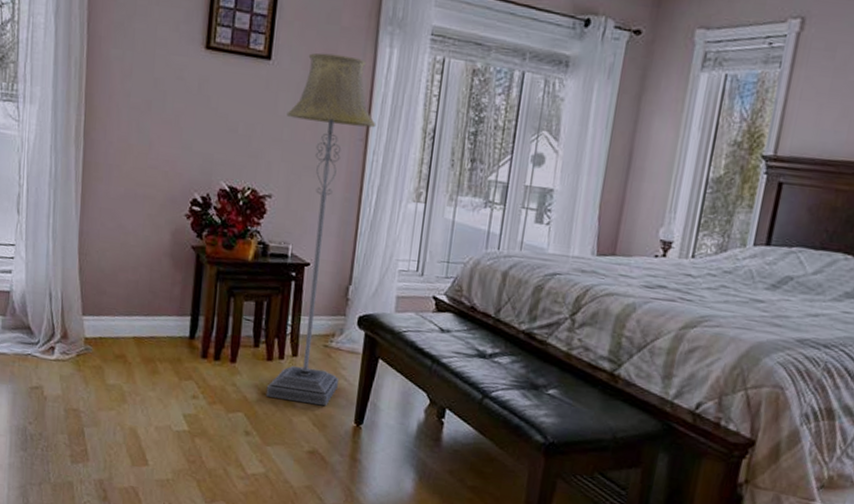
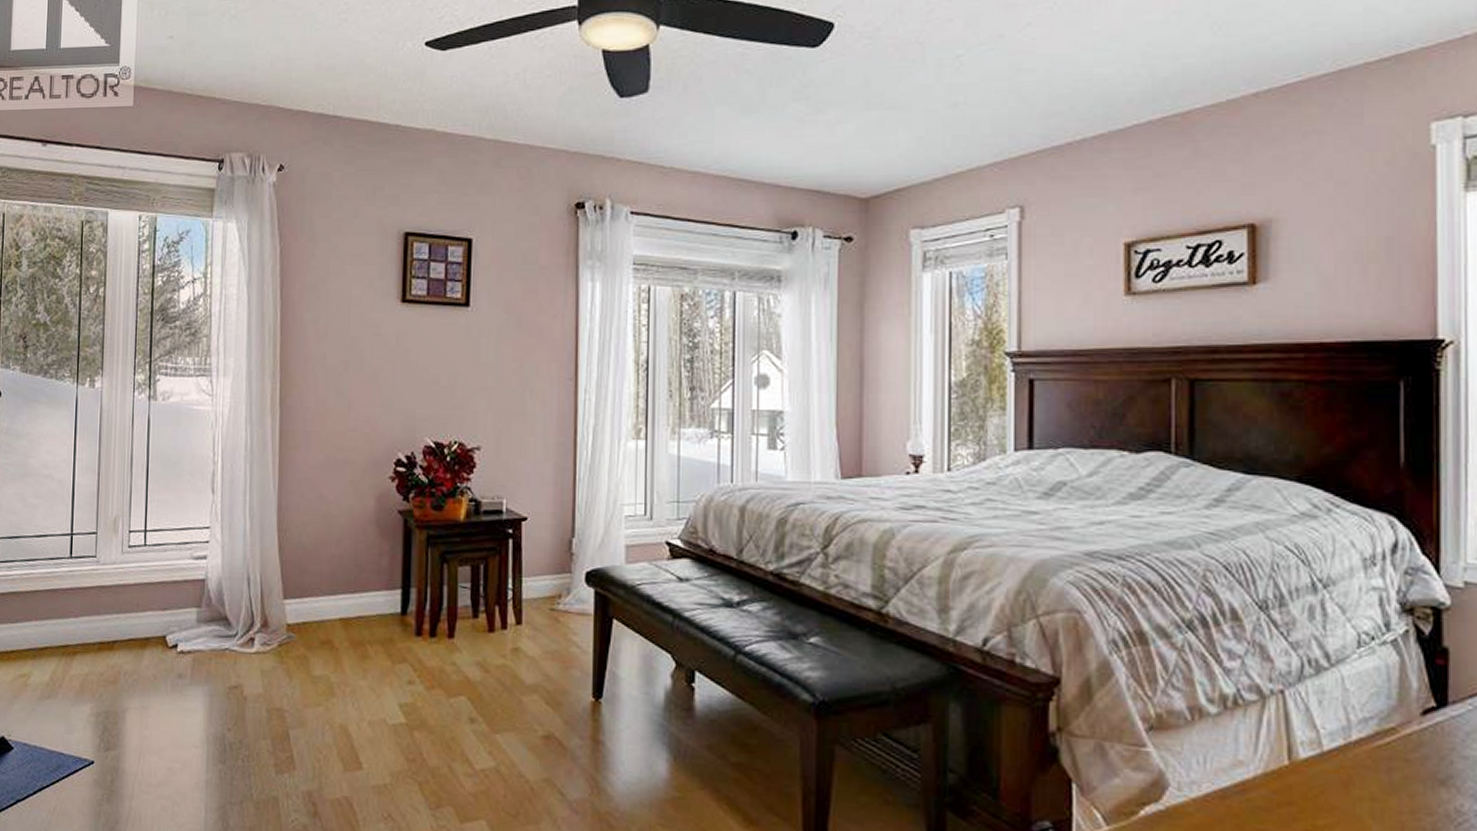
floor lamp: present [265,52,376,407] -> none [490,294,585,681]

